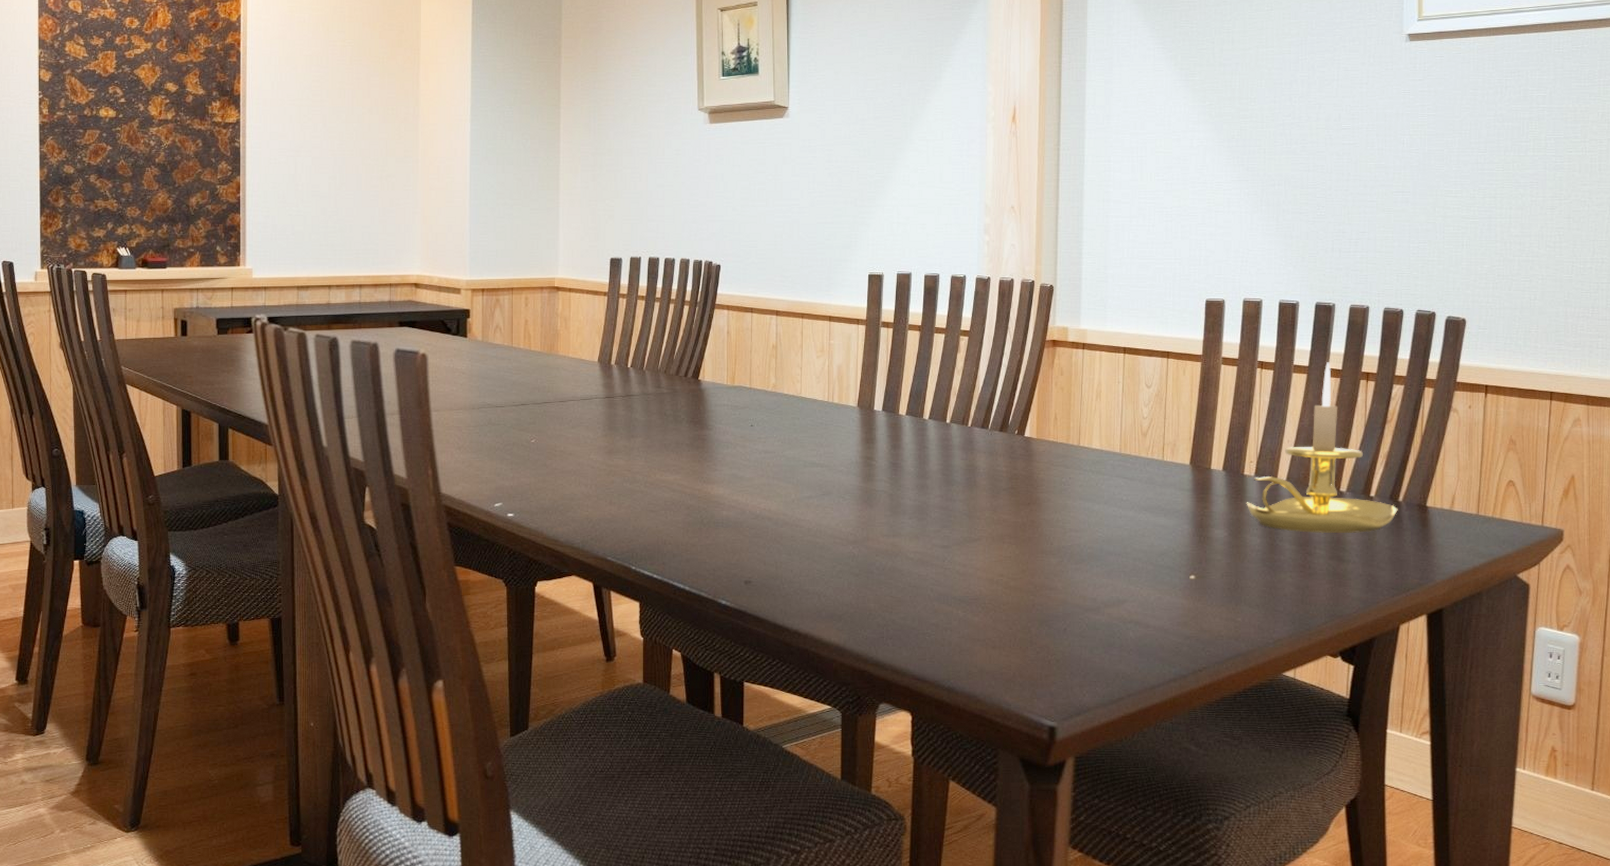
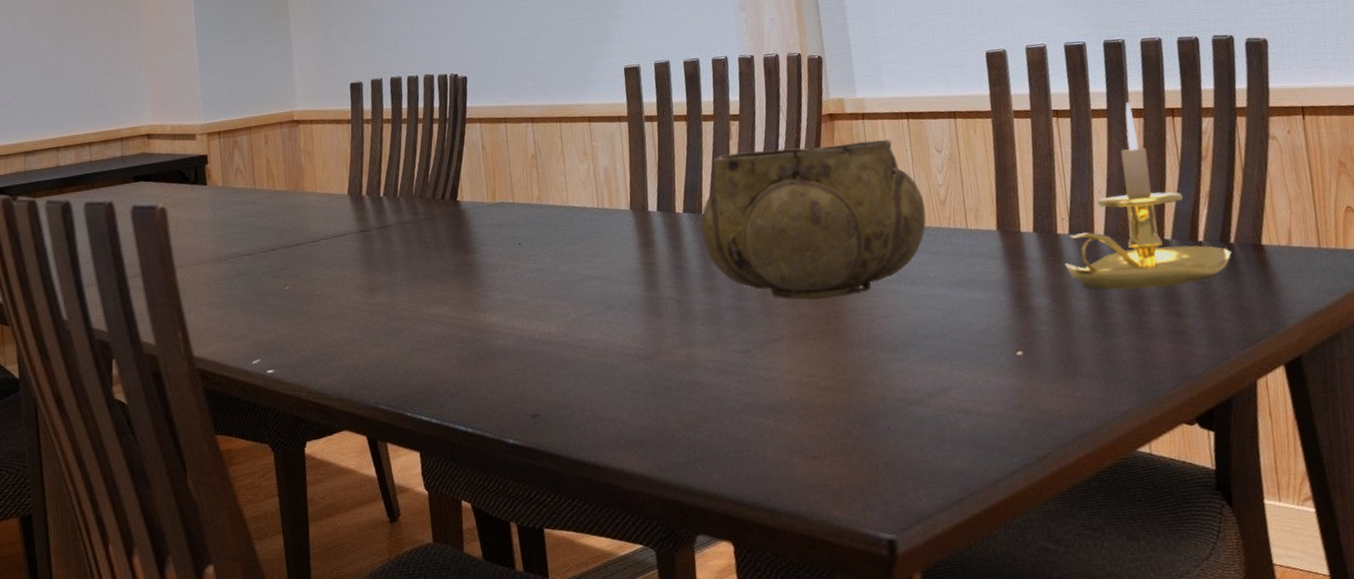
decorative bowl: none [920,366,1128,509] -> present [701,139,926,301]

